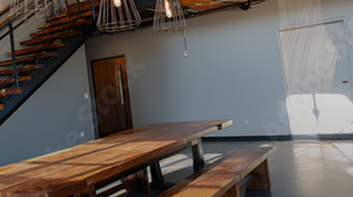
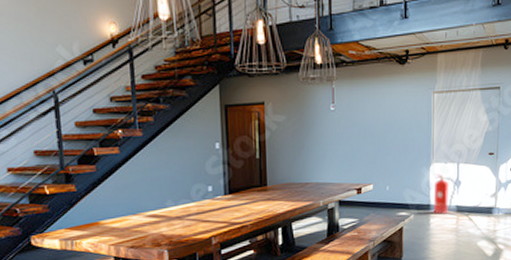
fire extinguisher: none [292,105,315,144] -> present [433,174,456,214]

